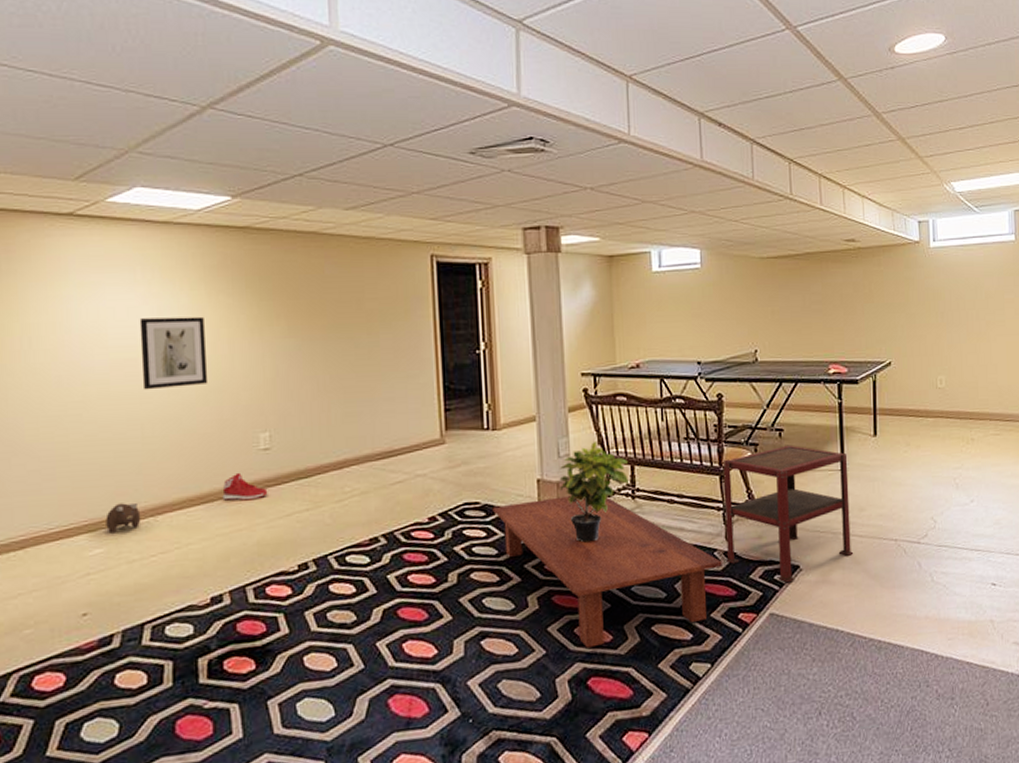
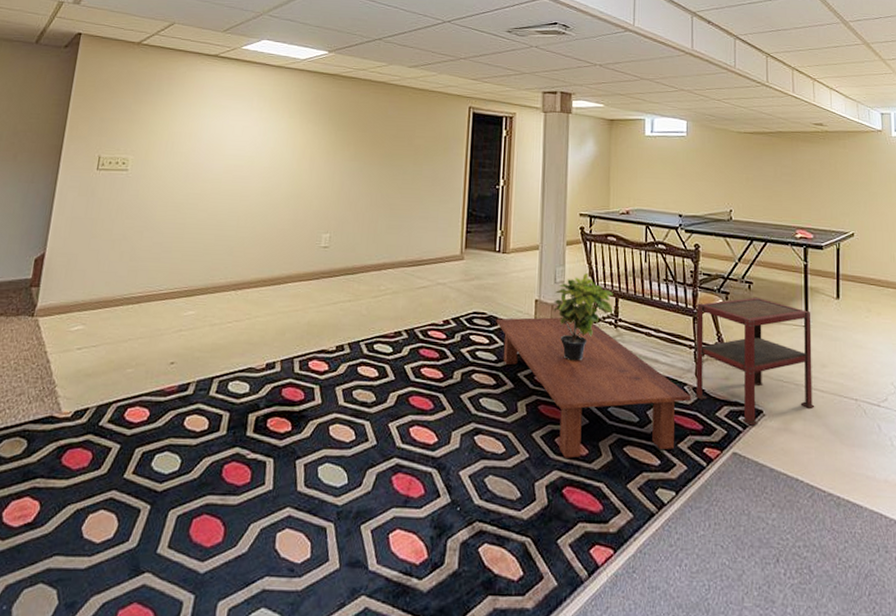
plush toy: present [105,502,141,534] -> none [200,276,226,300]
wall art: present [139,316,209,390] -> none [244,136,296,191]
sneaker: present [222,472,268,501] -> none [287,263,322,287]

